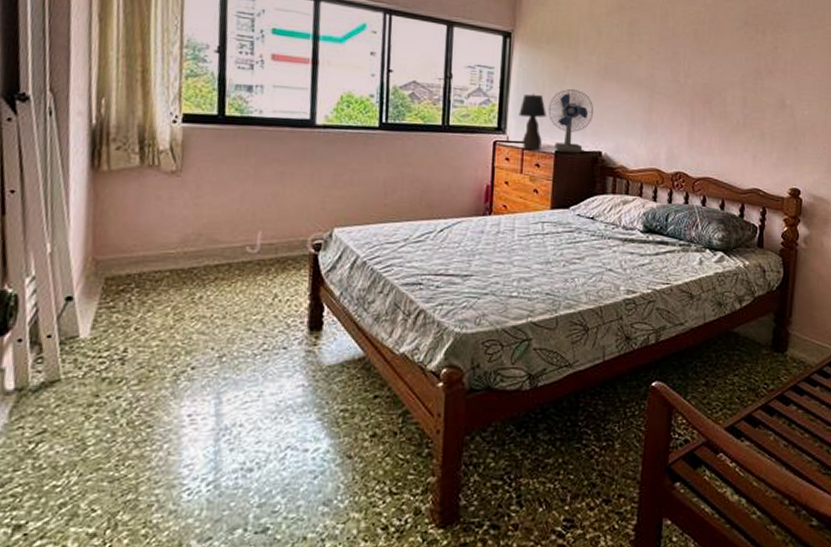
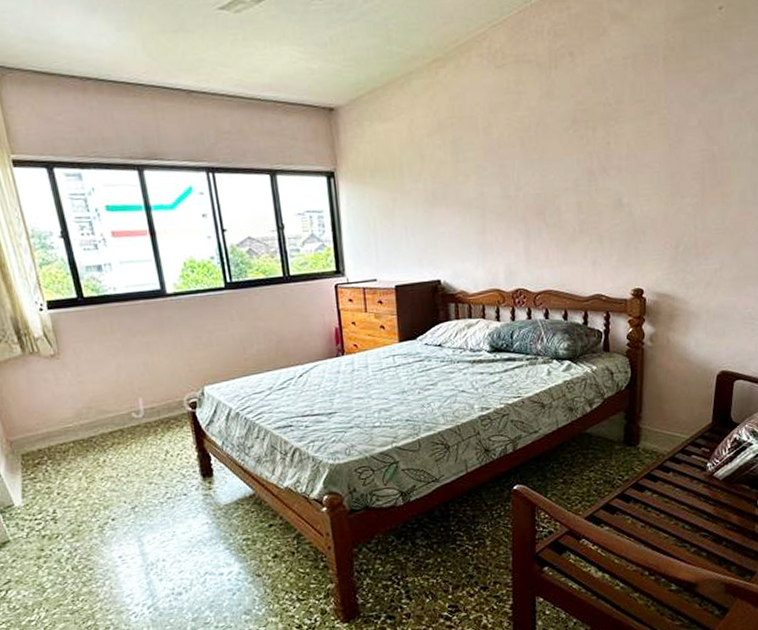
table lamp: present [518,94,547,150] -> none [354,231,383,288]
electric fan: present [548,89,593,154] -> none [382,221,427,287]

